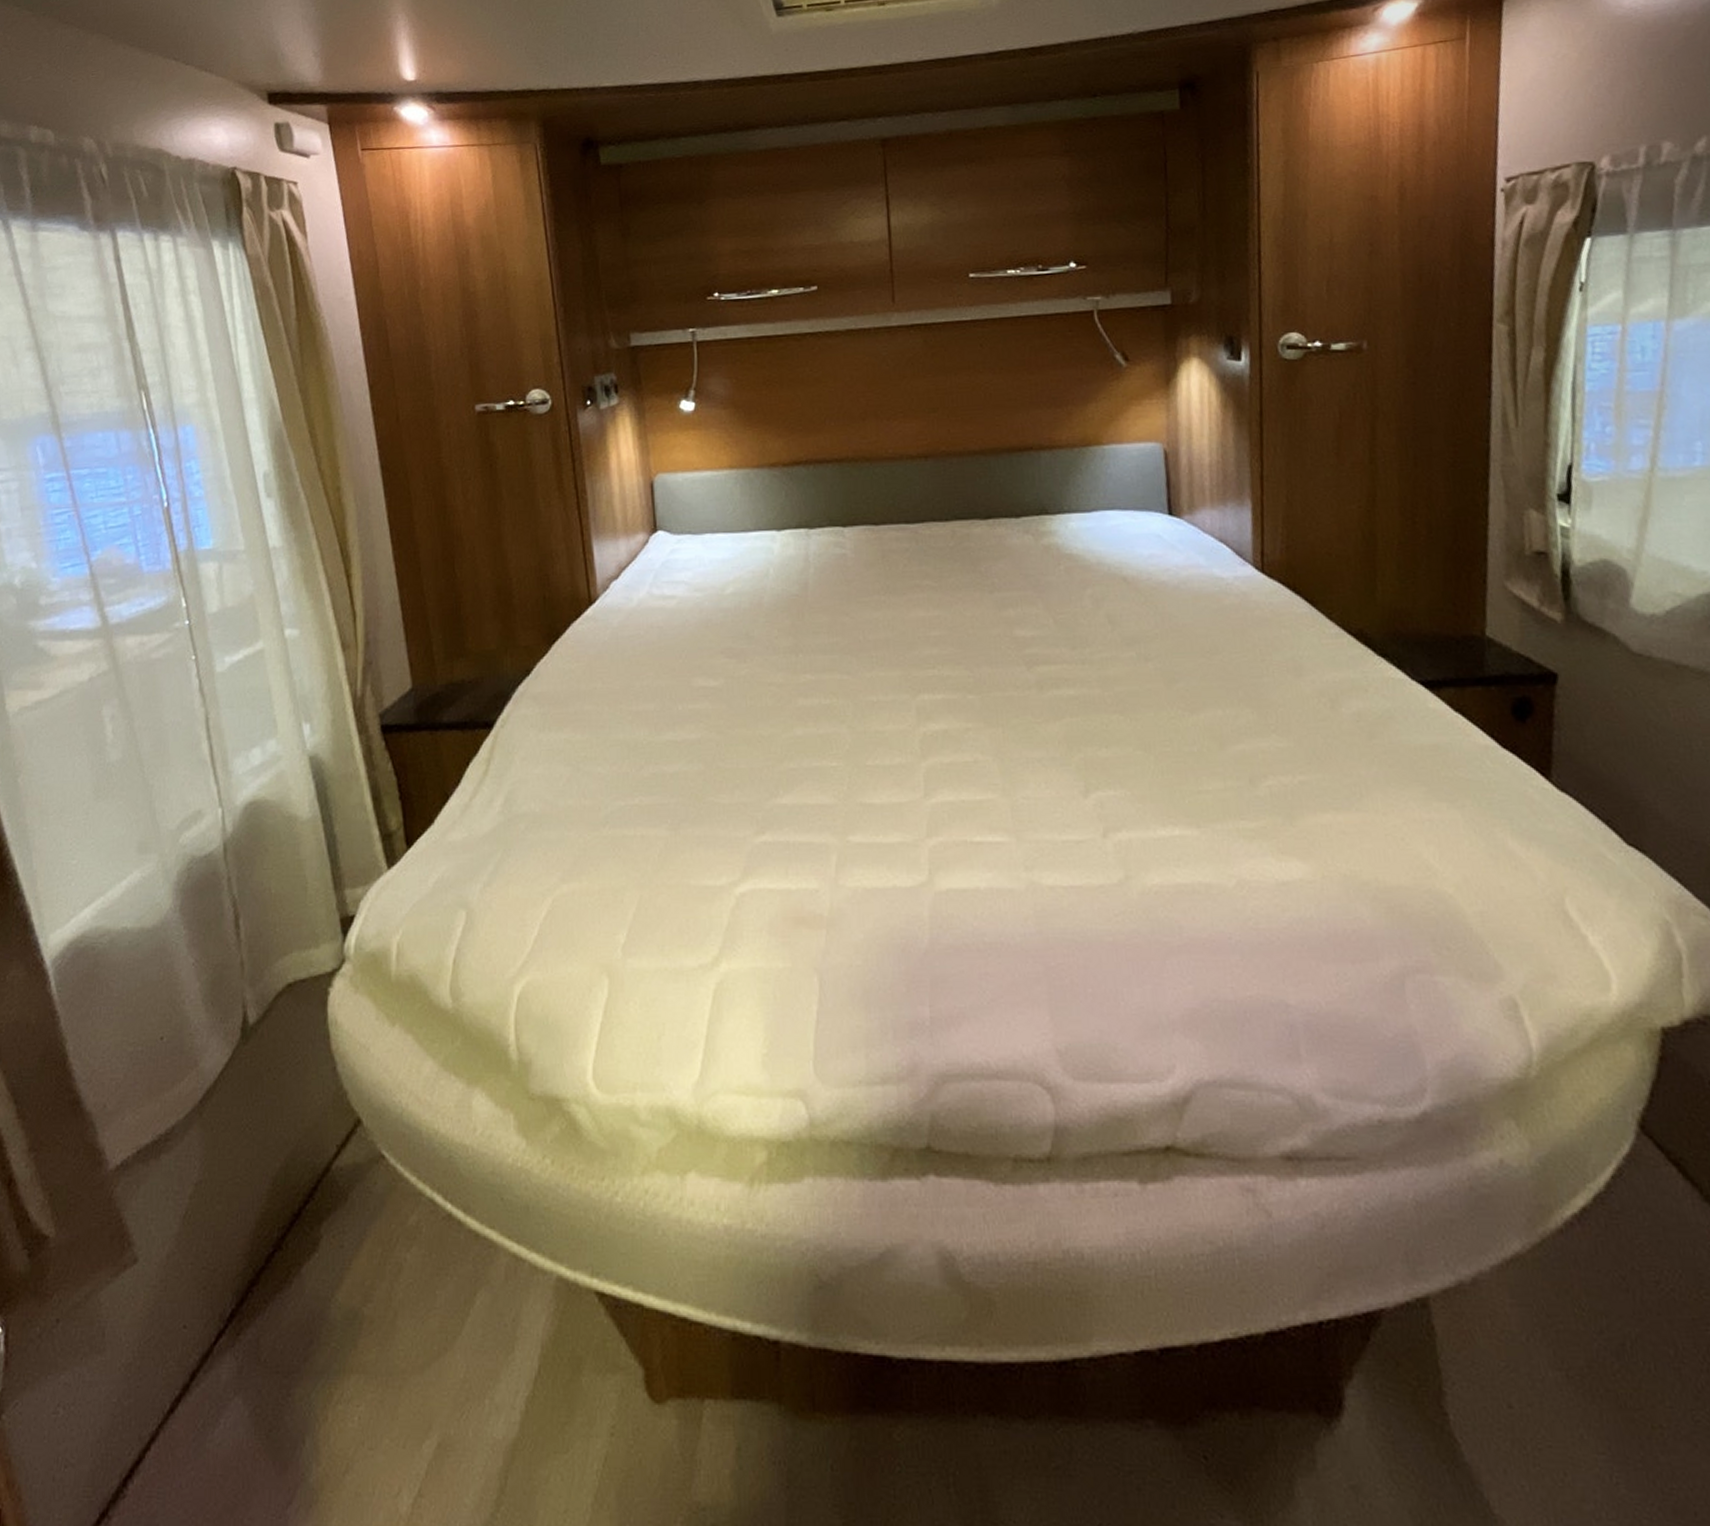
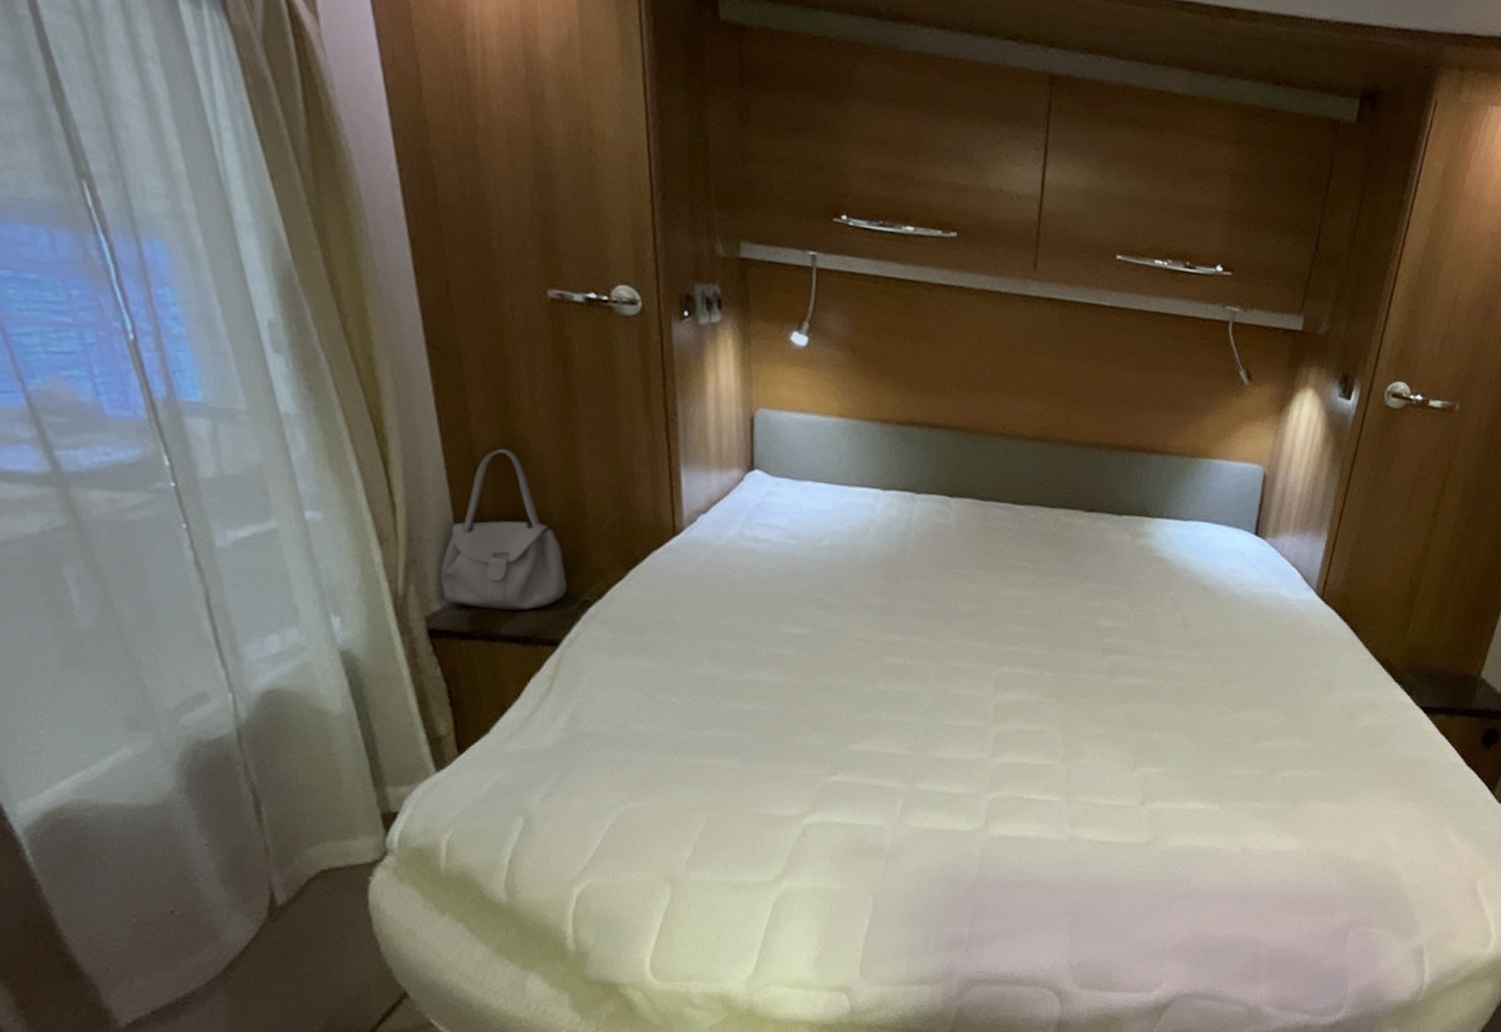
handbag: none [392,548,498,699] -> present [441,448,566,611]

